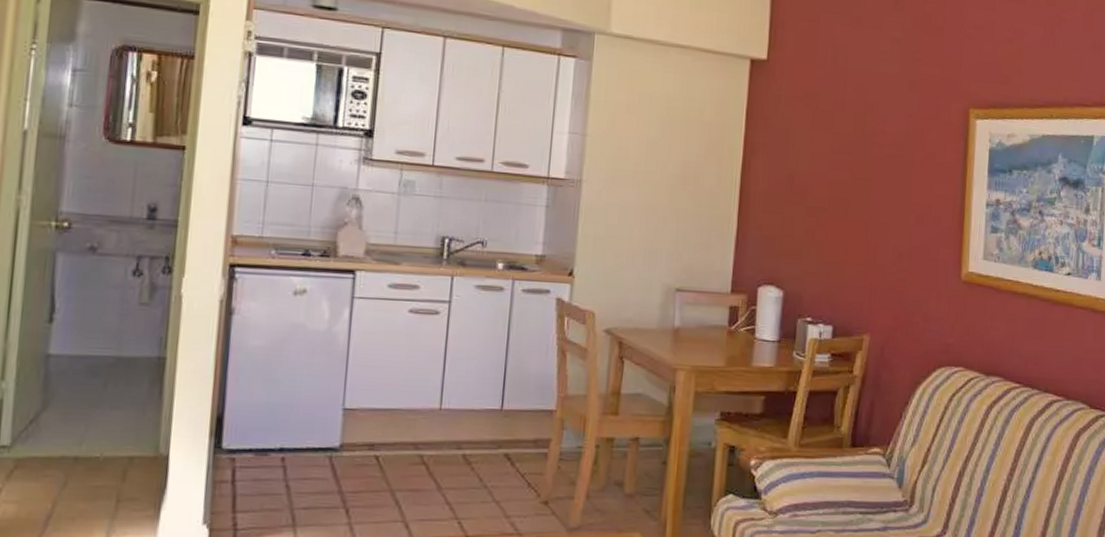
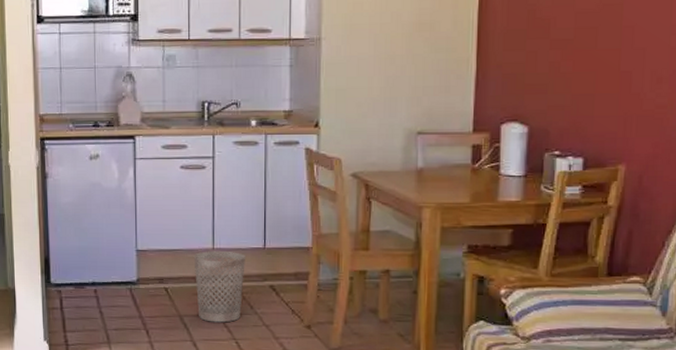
wastebasket: none [414,412,478,499] -> present [193,251,245,323]

